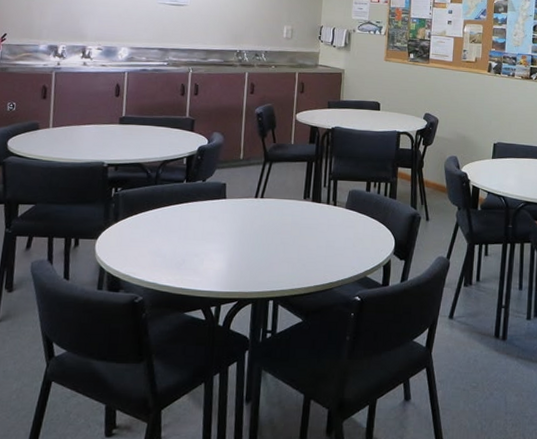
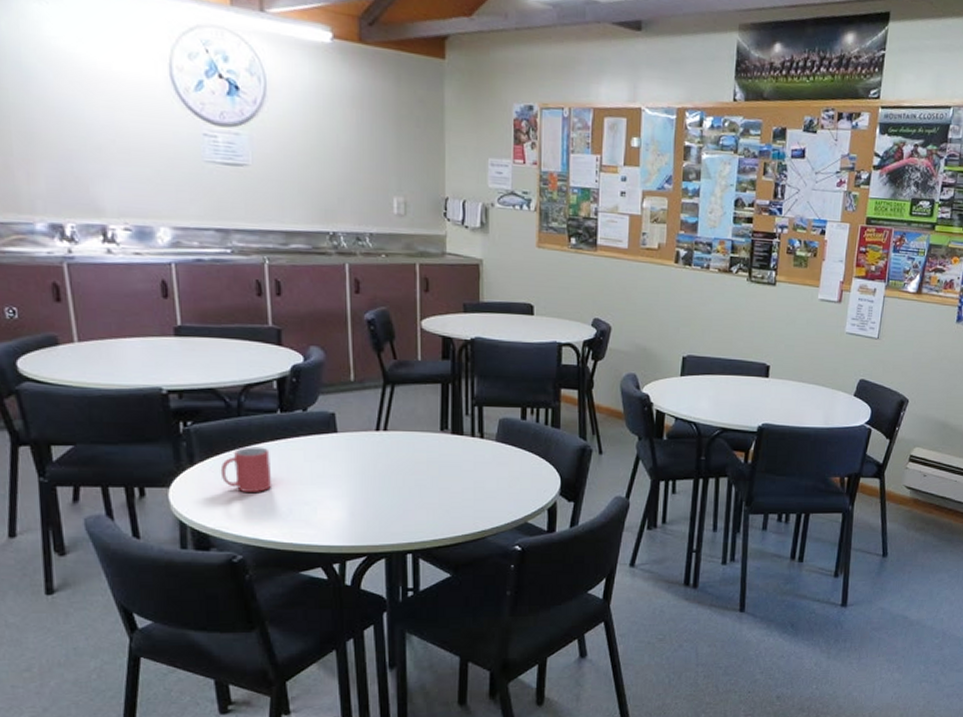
mug: none [136,208,174,245] -> present [220,446,272,492]

